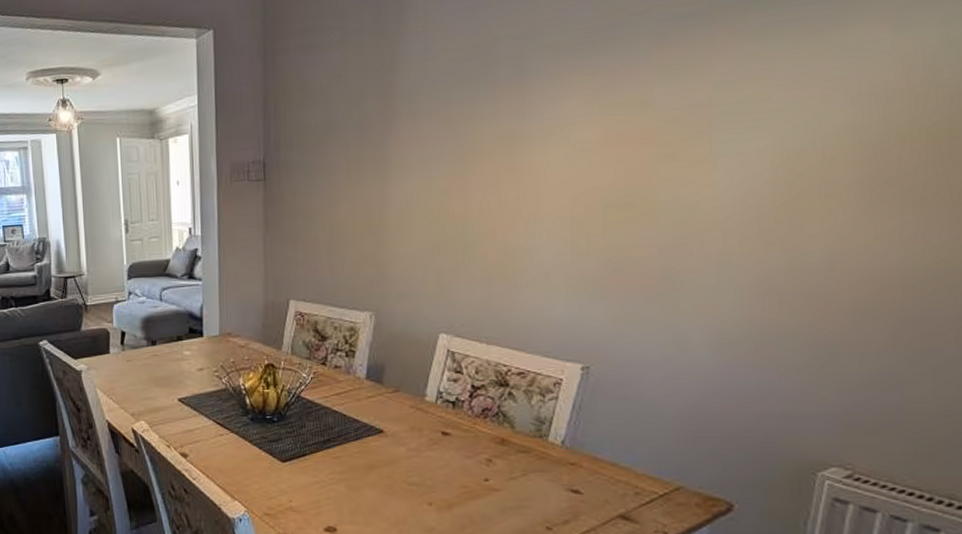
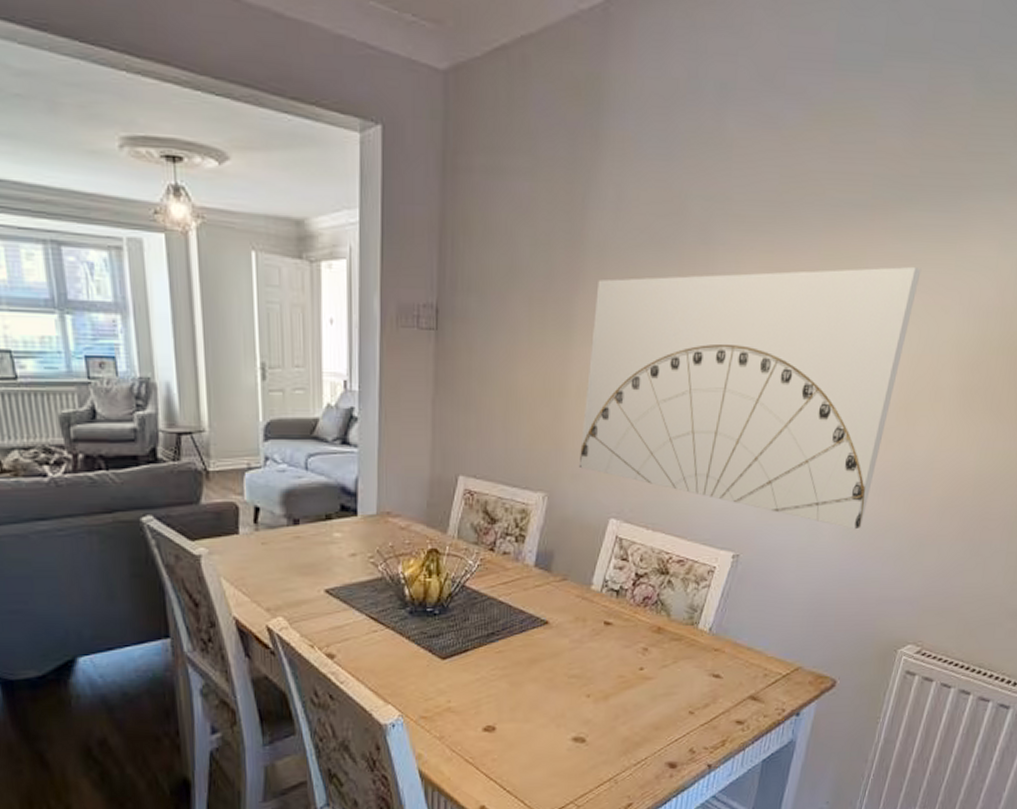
wall art: none [403,63,786,339] -> present [578,266,921,530]

